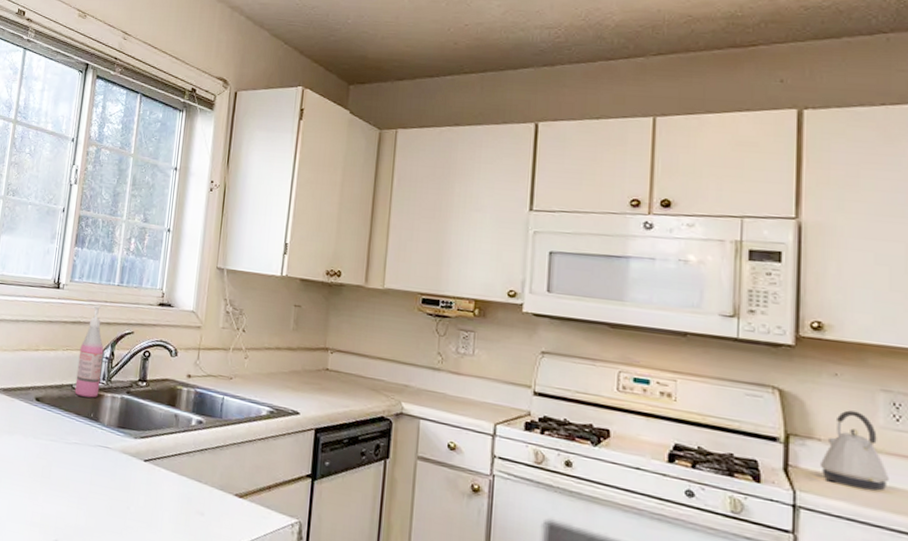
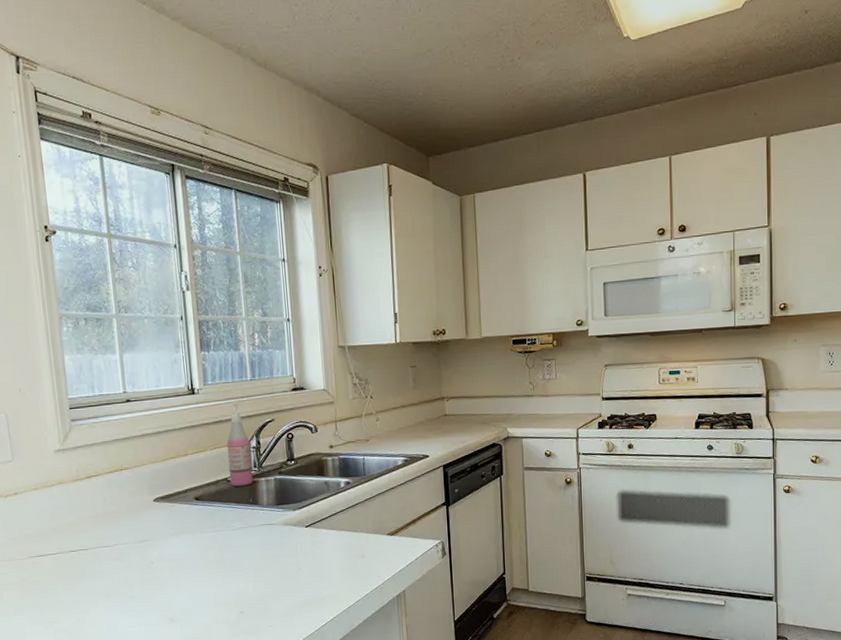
kettle: present [821,410,890,492] -> none [788,364,828,418]

